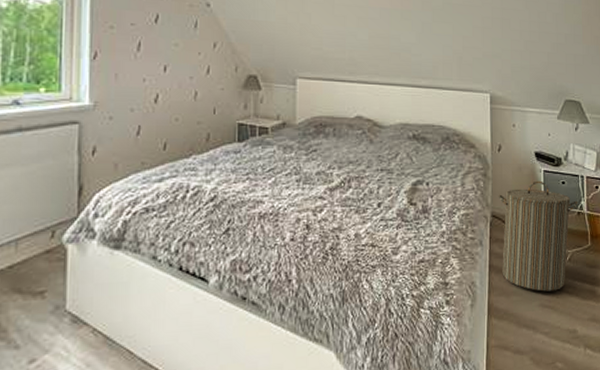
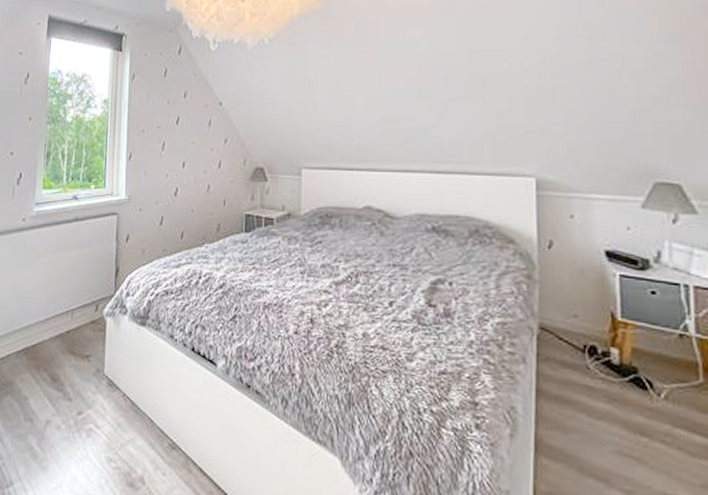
laundry hamper: present [498,180,578,292] -> none [548,287,680,437]

